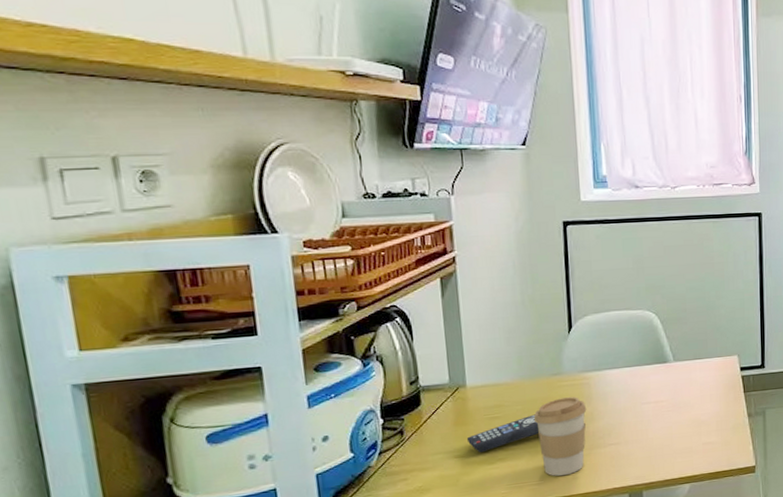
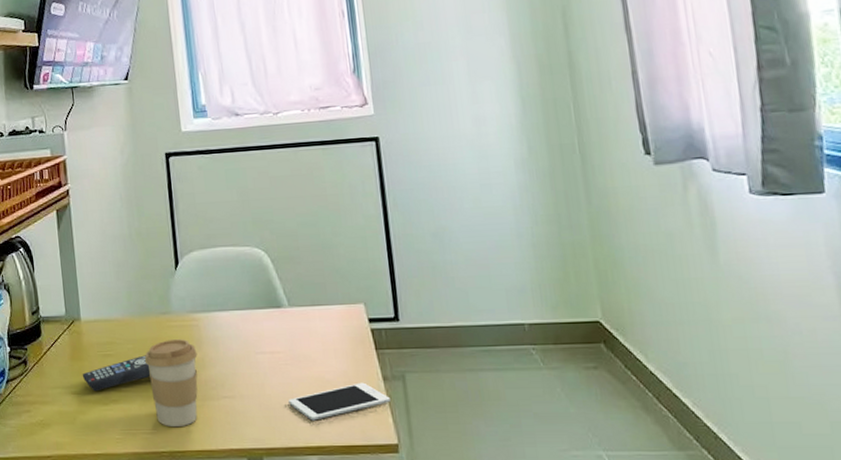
cell phone: none [668,420,752,456] -> present [288,382,390,421]

